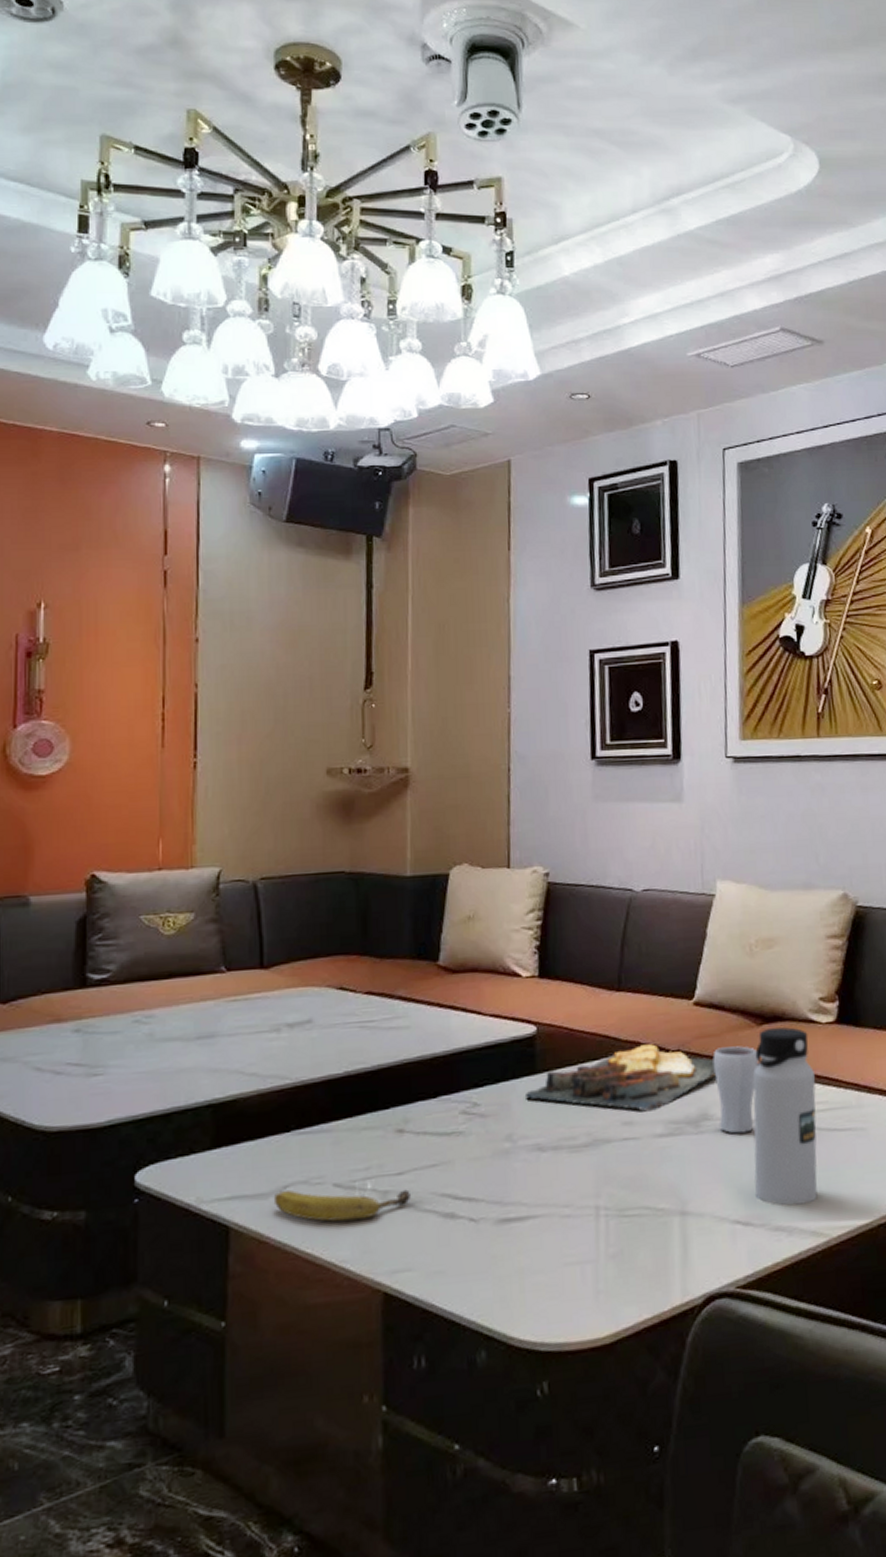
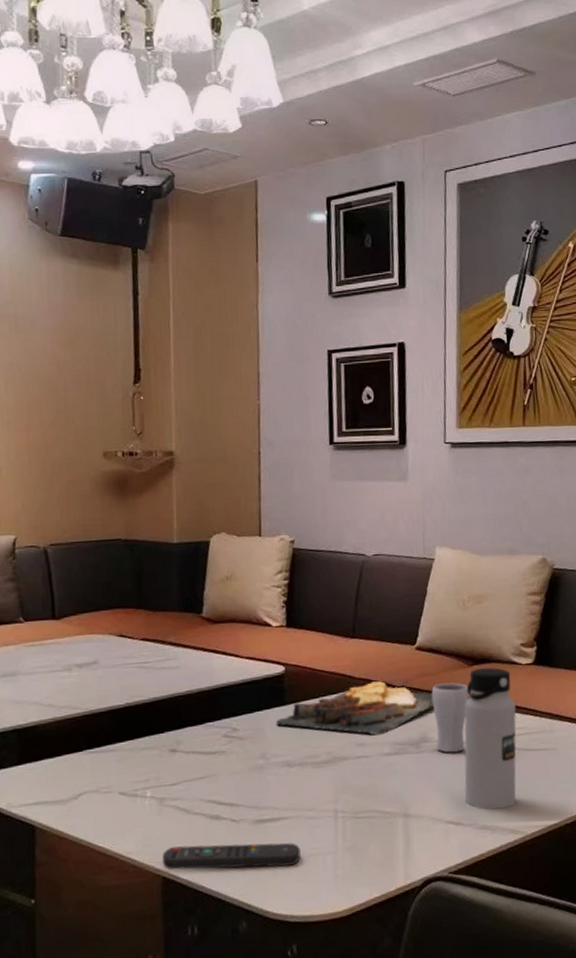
fruit: present [273,1189,410,1222] -> none [70,797,183,822]
remote control: none [384,1248,554,1284] -> present [162,842,301,870]

